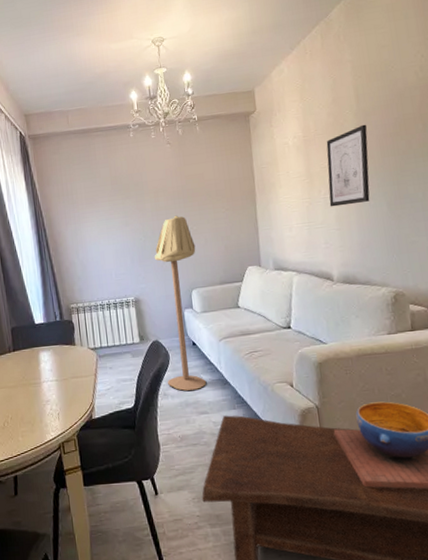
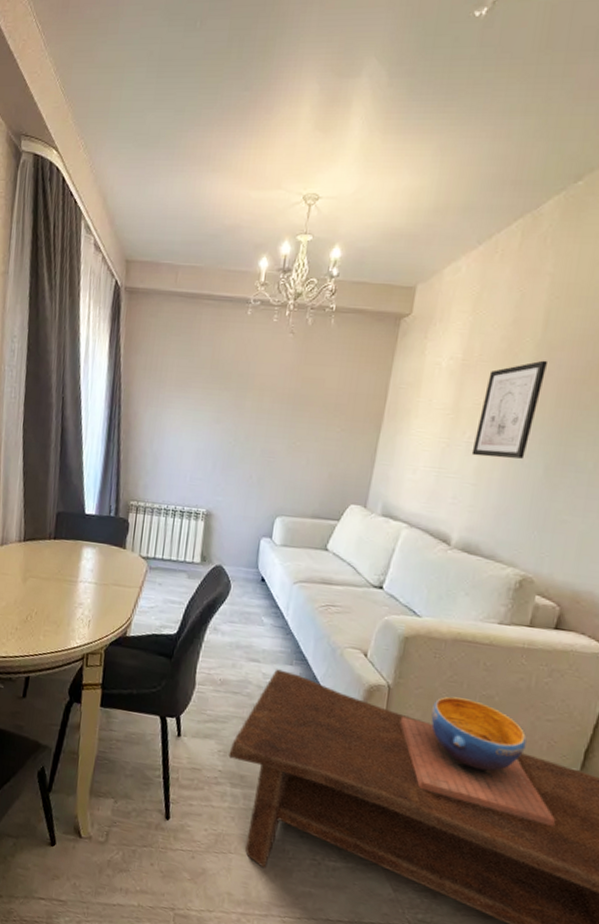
floor lamp: present [154,215,207,391] -> none [220,423,294,633]

